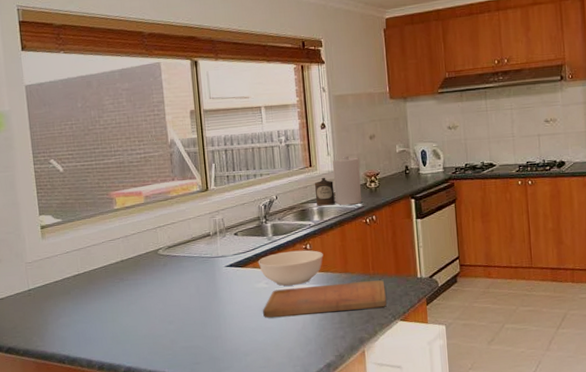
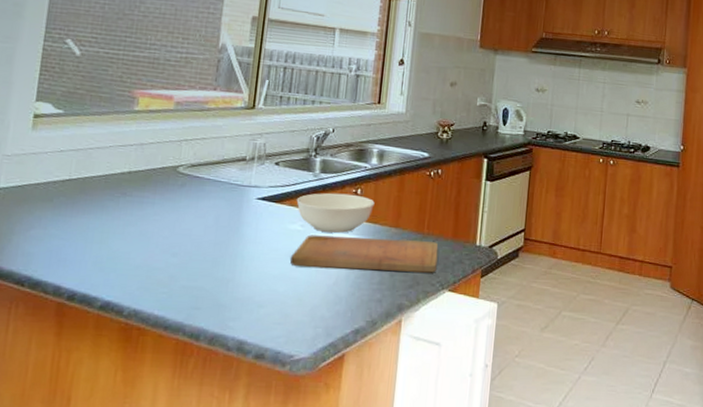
canister: present [314,177,335,206] -> none [378,117,402,150]
paper towel holder: present [332,155,362,206] -> none [400,98,435,154]

